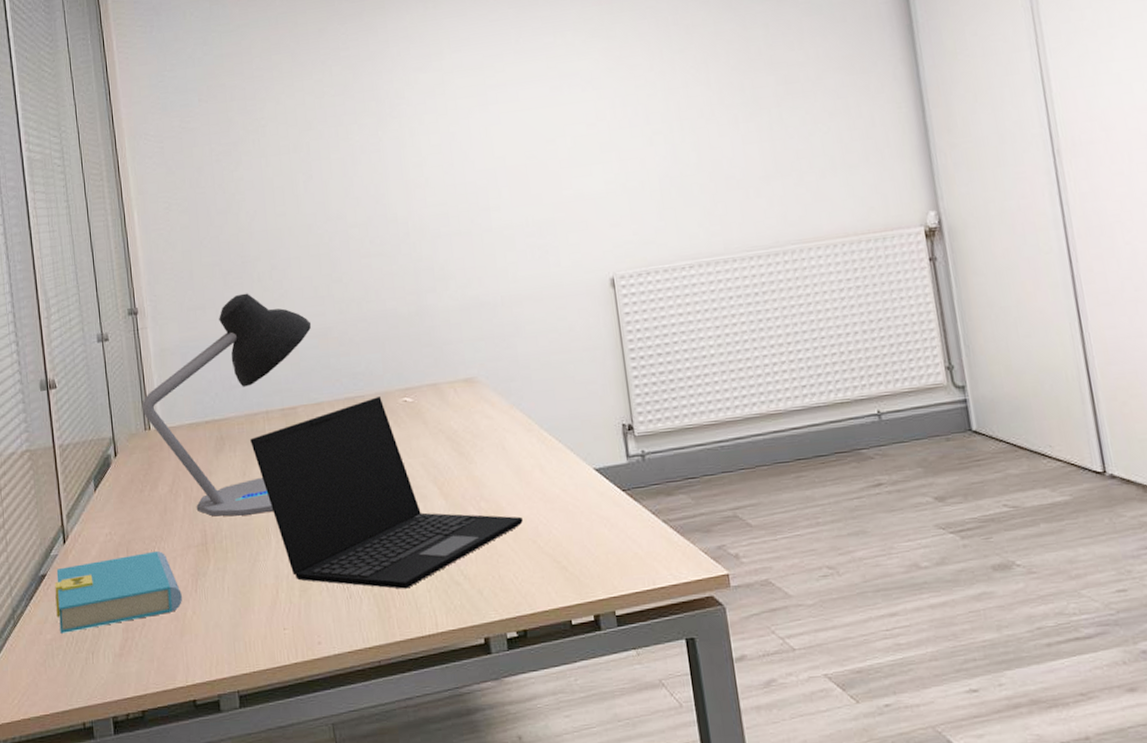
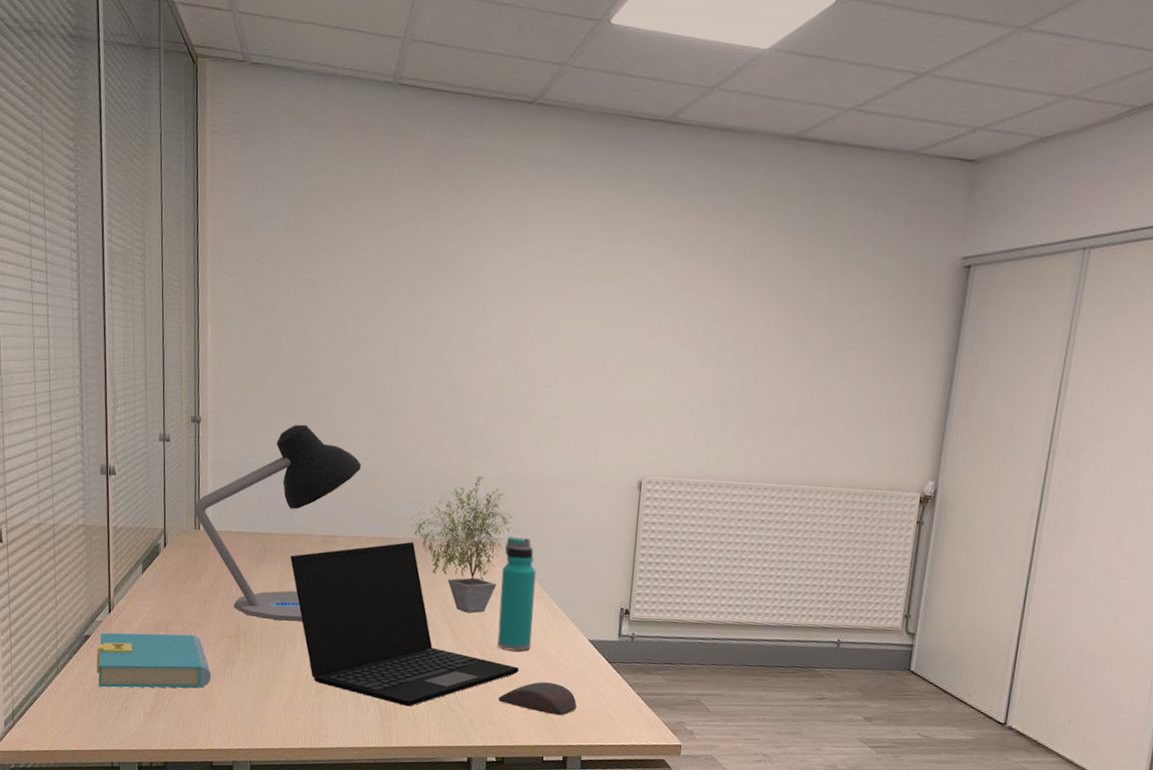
potted plant: none [368,308,493,465] -> present [409,475,520,613]
water bottle: none [480,366,531,500] -> present [497,537,536,651]
computer mouse: none [505,527,598,567] -> present [498,682,577,716]

